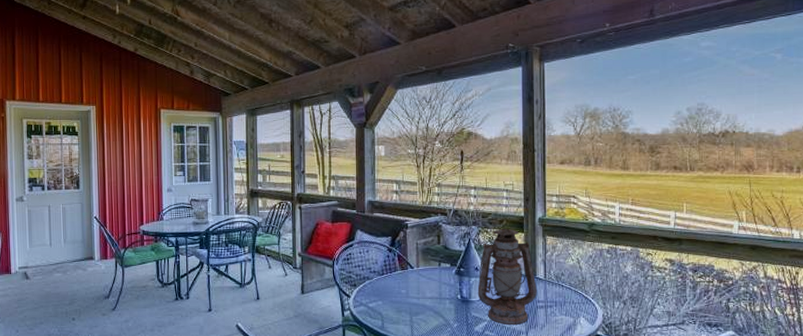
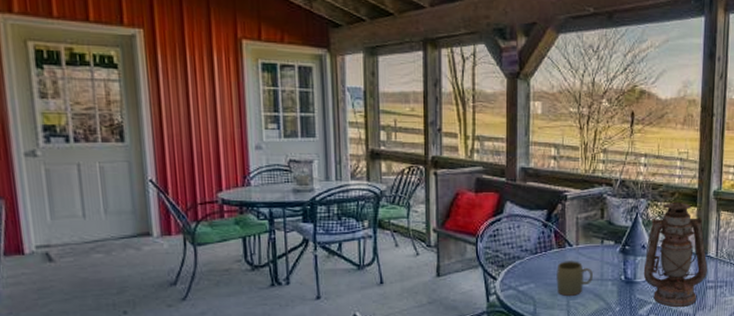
mug: none [400,281,432,312] -> present [556,261,593,296]

